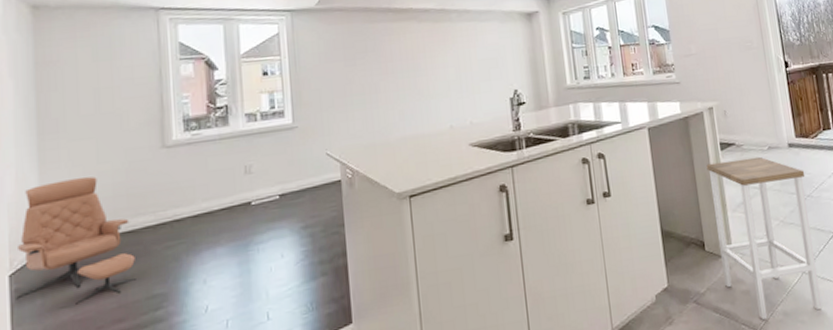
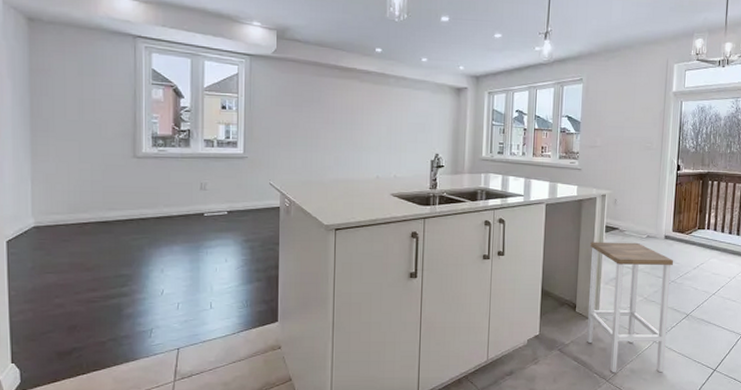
armchair: present [16,176,136,305] -> none [12,172,107,272]

